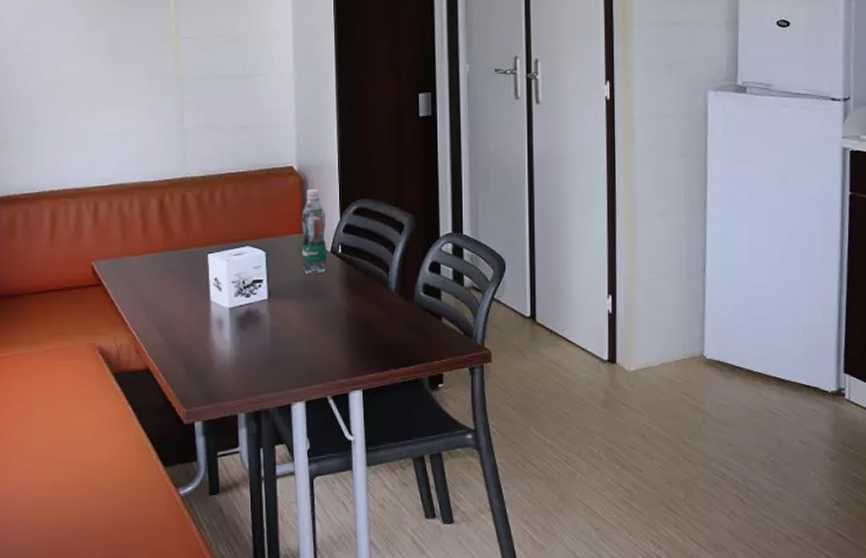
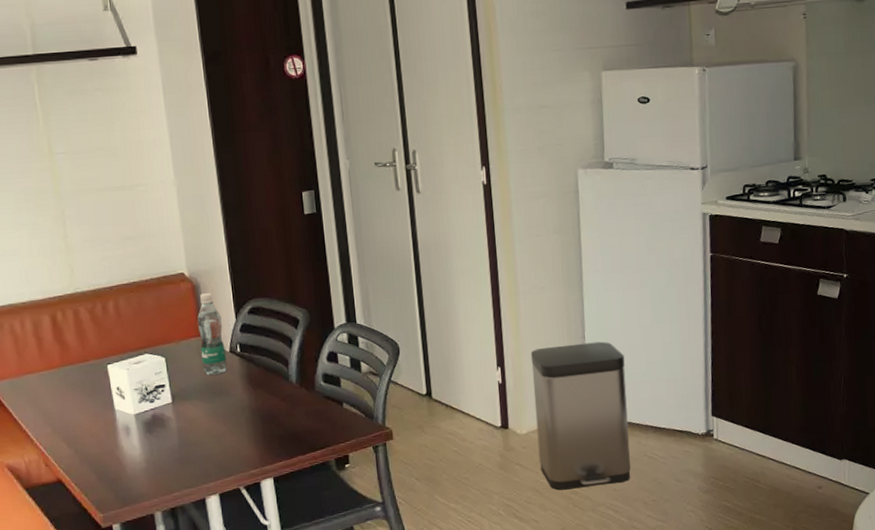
pedal bin: none [645,277,749,438] -> present [530,341,631,491]

